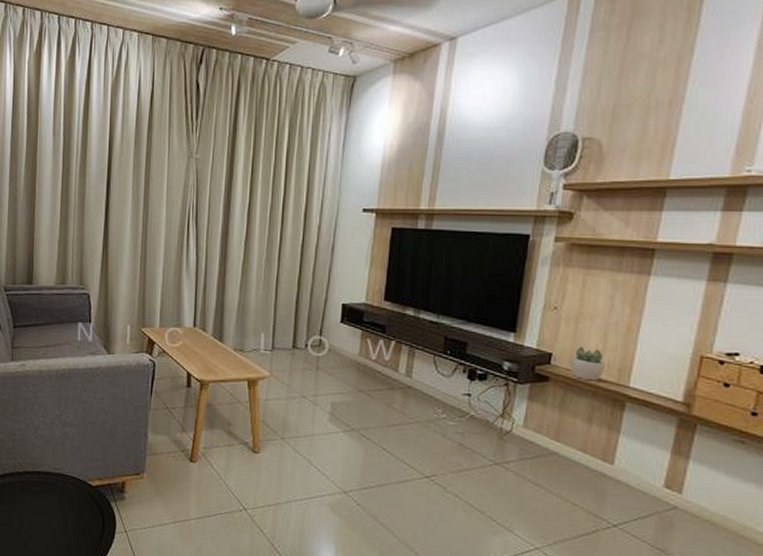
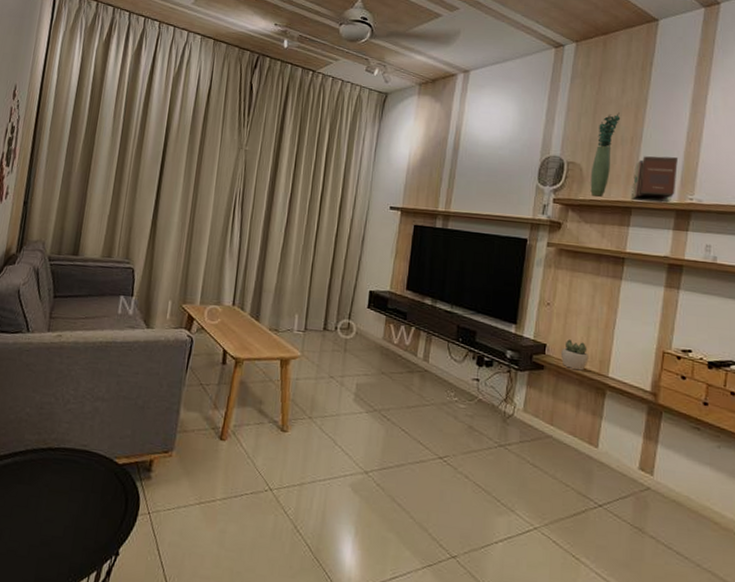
vase: none [612,69,656,179] -> present [590,112,621,198]
books: none [665,118,735,179] -> present [631,156,679,203]

